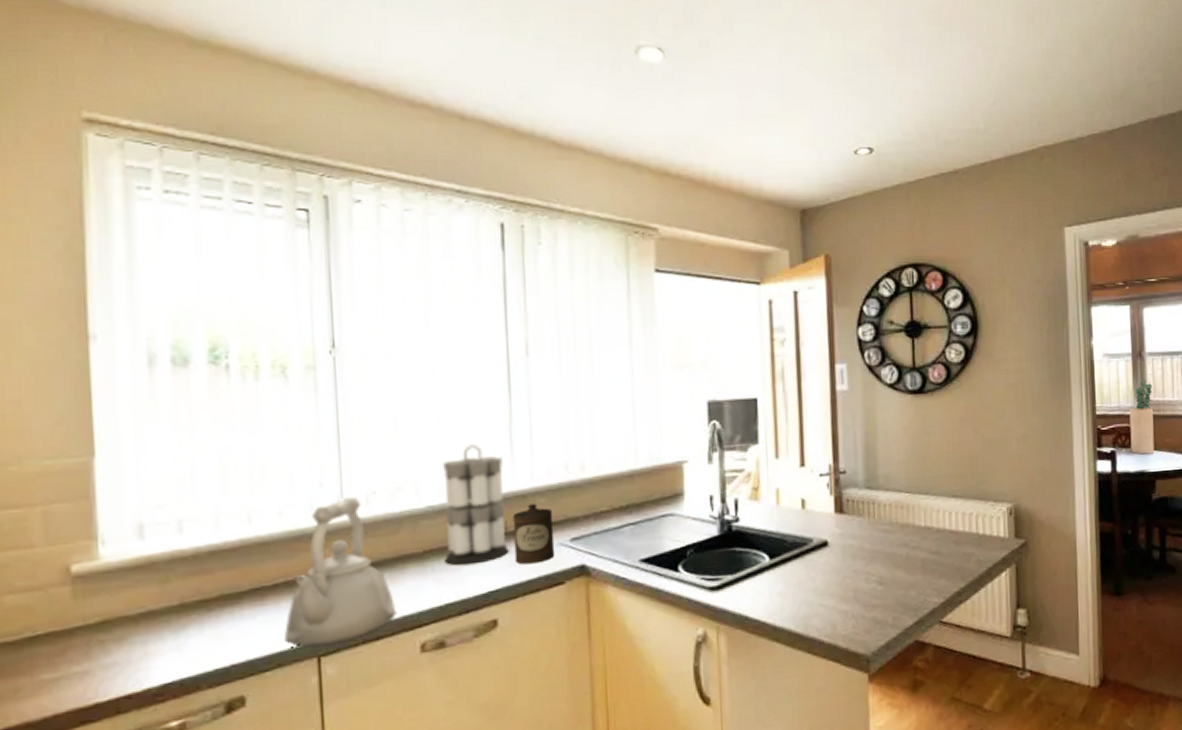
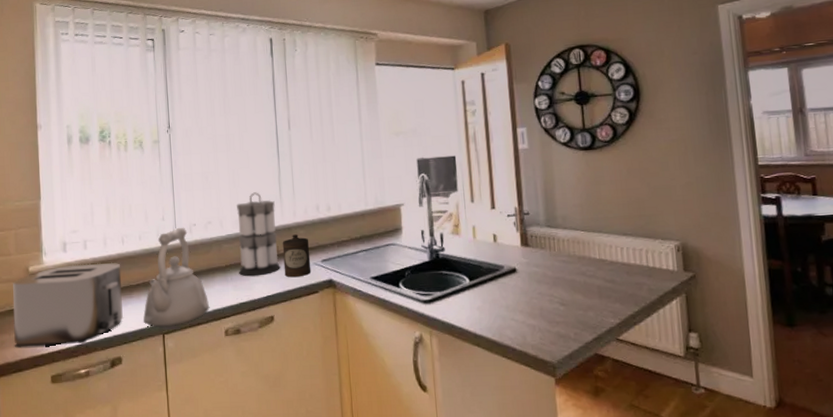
toaster: none [37,552,248,697] -> present [12,262,123,348]
vase: present [1129,378,1155,456] -> none [792,131,822,201]

